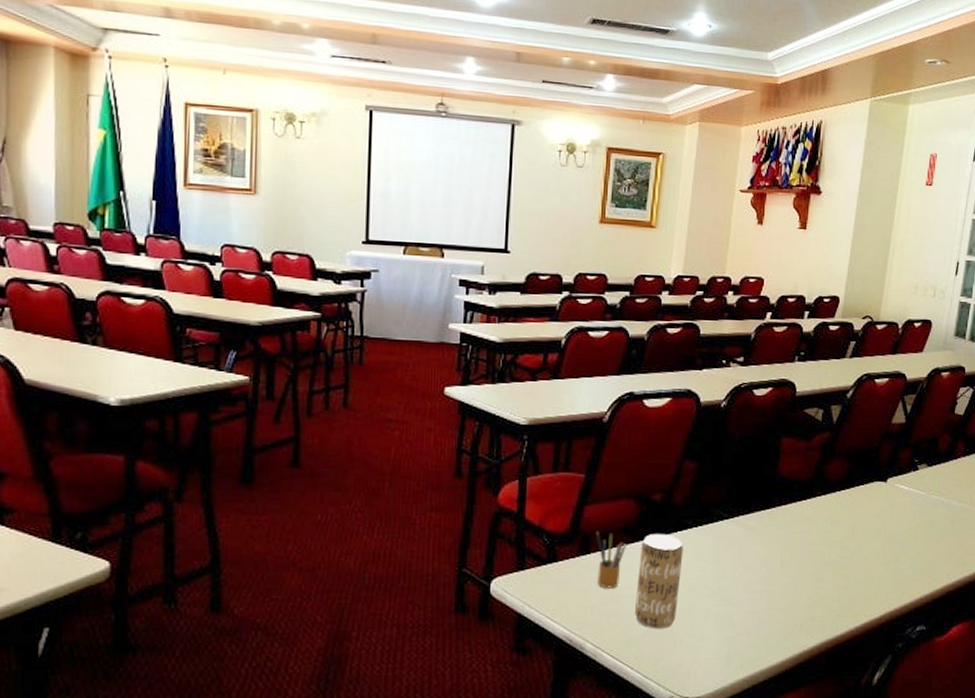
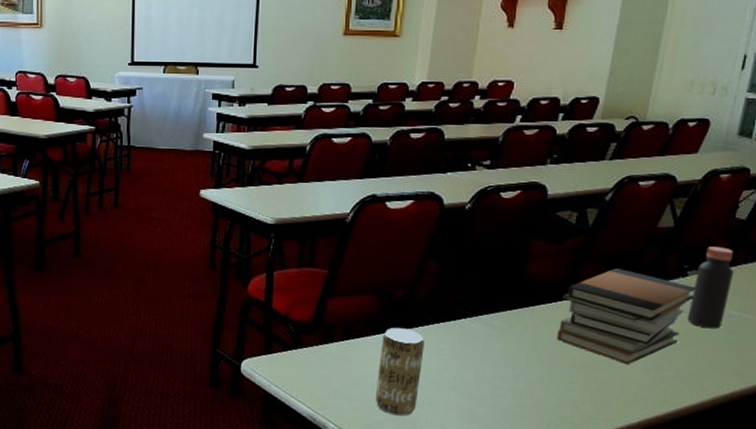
pencil box: present [596,531,627,589] -> none [338,322,369,376]
book stack: none [806,464,925,560] -> present [556,268,696,365]
bottle: none [919,441,955,520] -> present [687,247,734,329]

